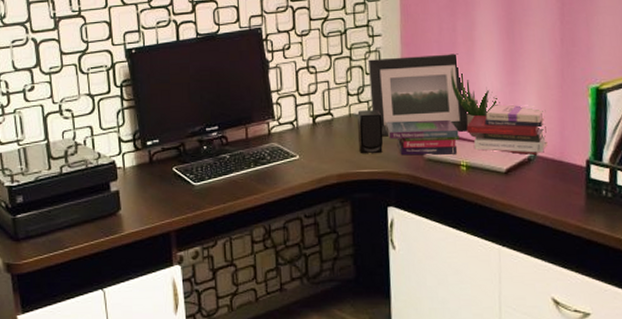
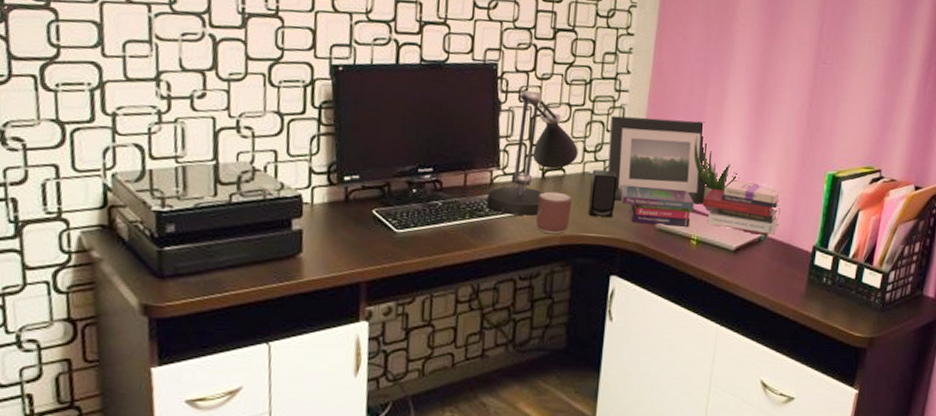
desk lamp: none [267,47,343,161] -> present [487,90,578,216]
mug: none [311,135,343,174] -> present [536,191,572,235]

